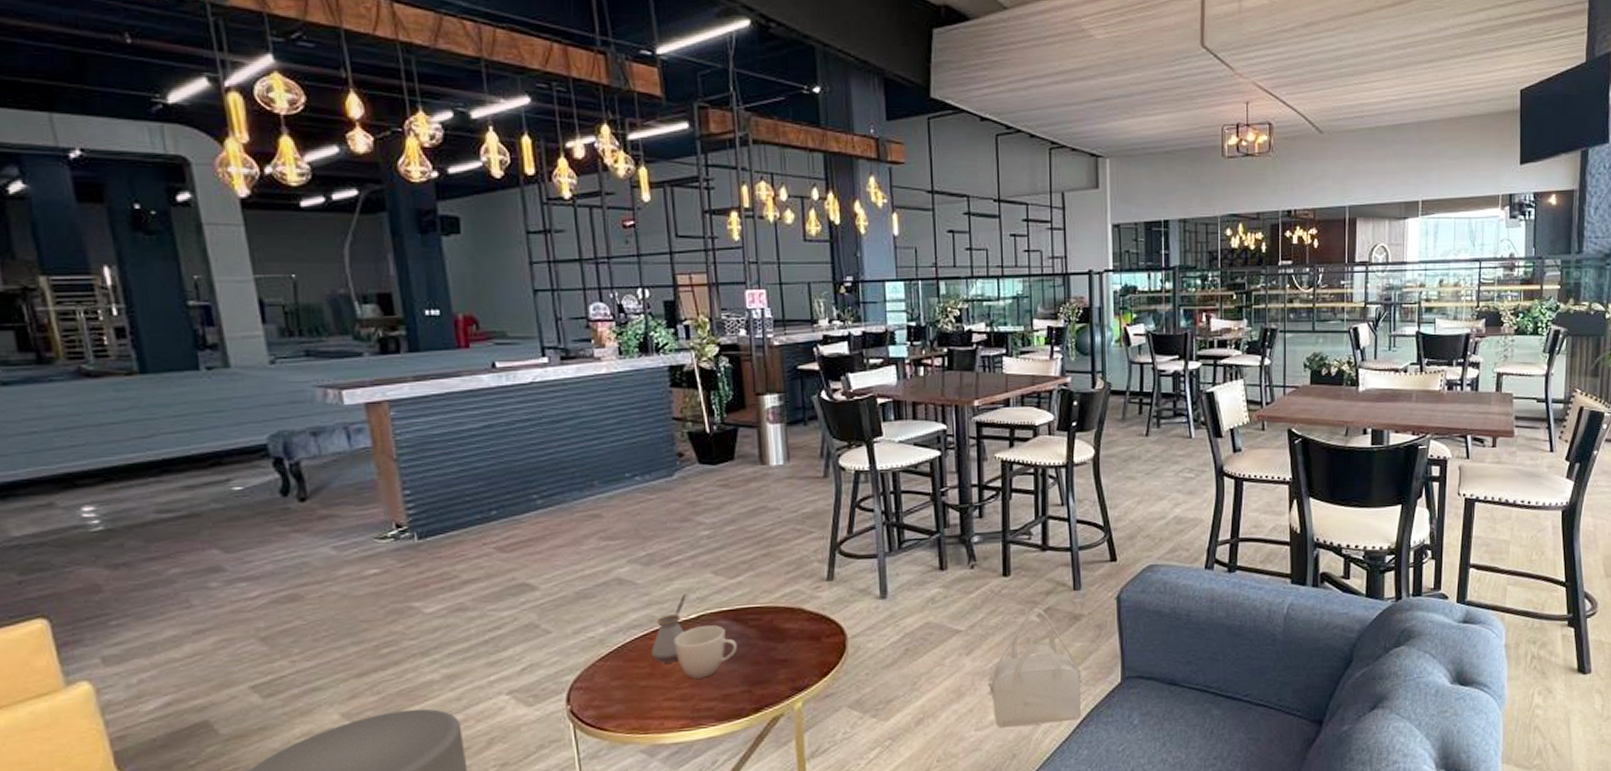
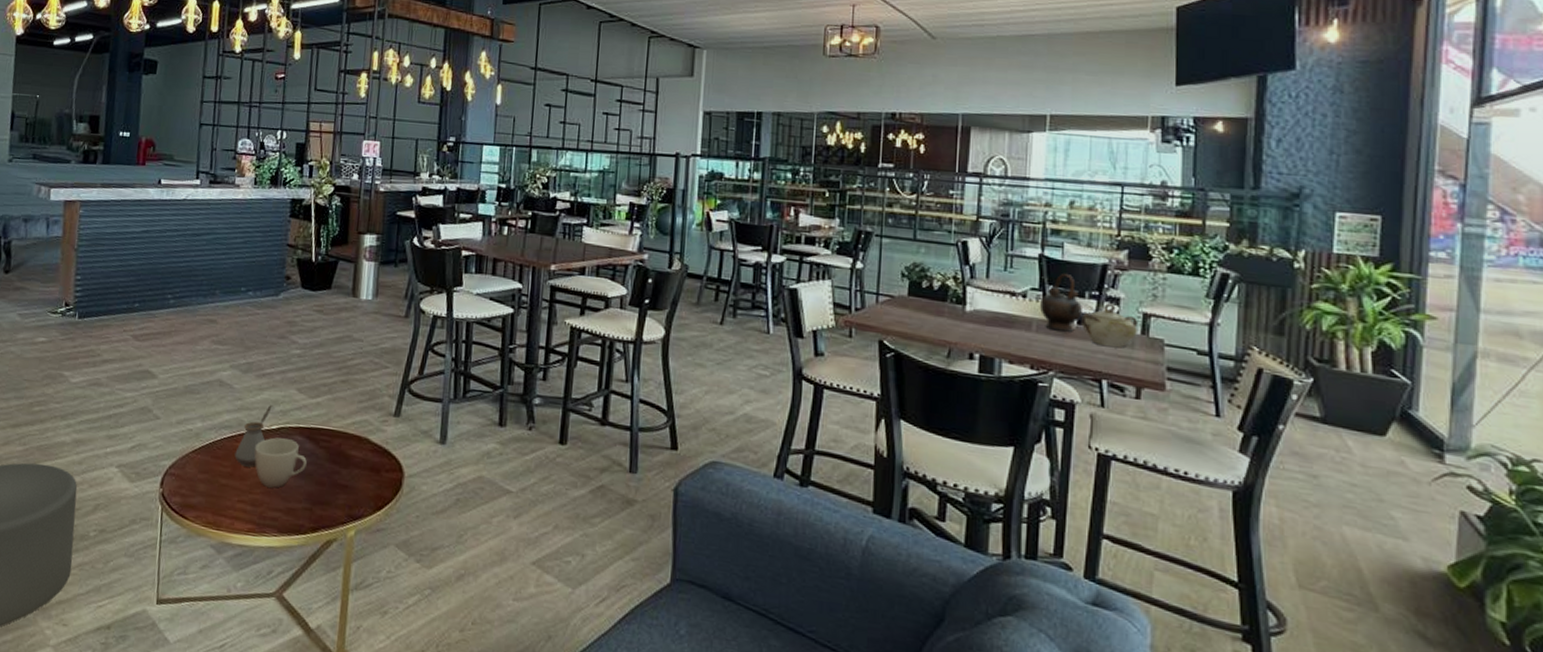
handbag: present [987,607,1083,728] -> none [530,482,630,615]
teapot: none [1419,345,1451,398] -> present [1040,273,1082,332]
sugar bowl: none [1450,368,1493,406] -> present [1080,303,1137,349]

